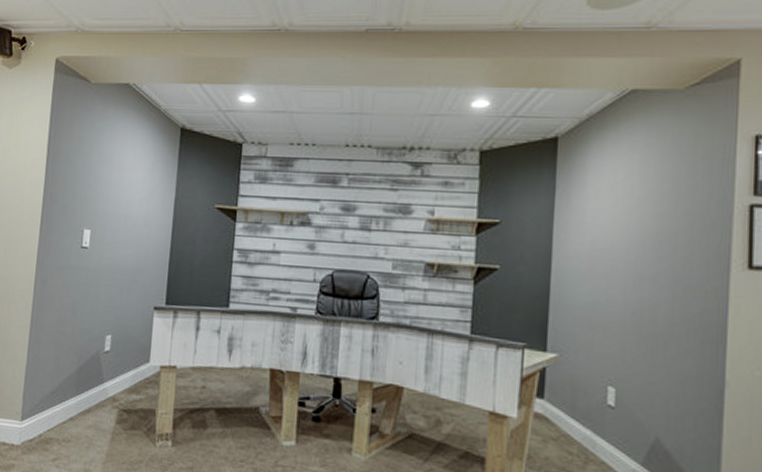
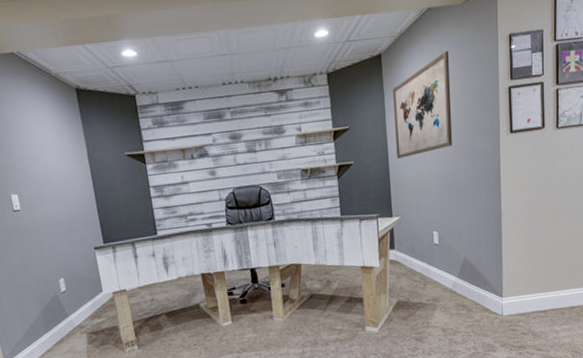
wall art: none [564,145,659,275] -> present [393,50,452,159]

